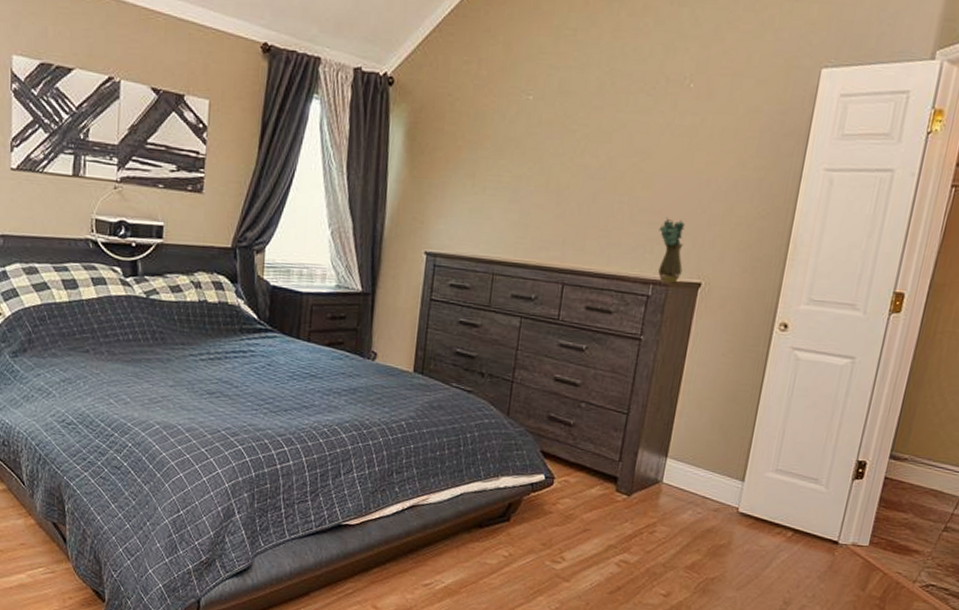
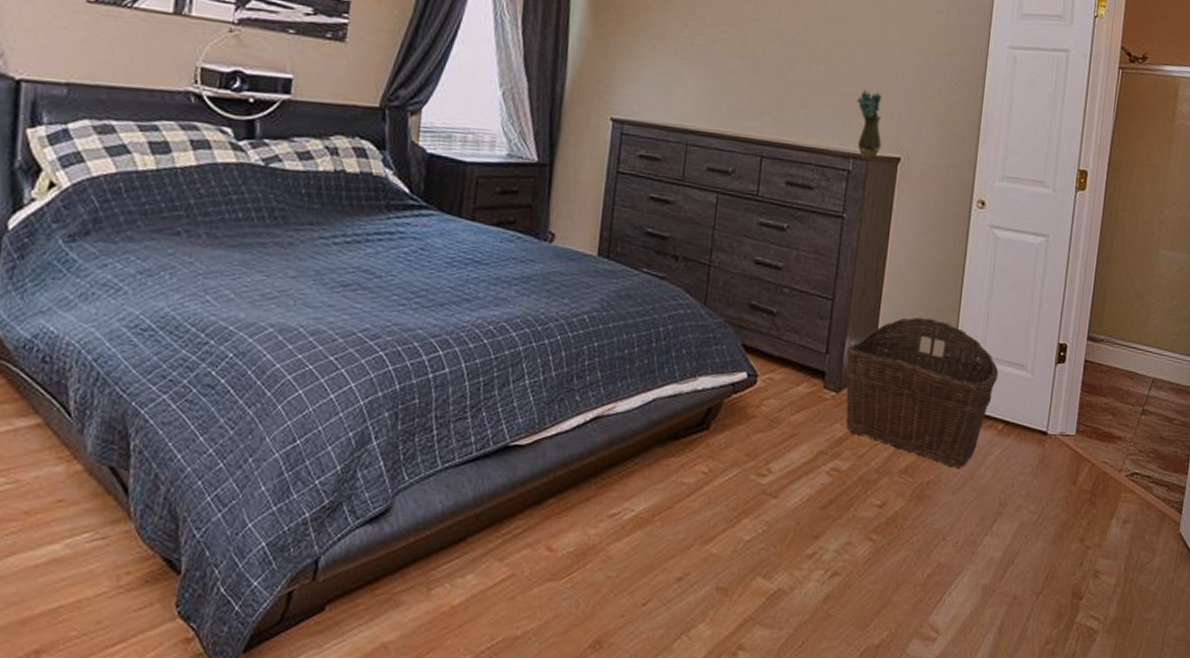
wicker basket: none [635,431,791,568] -> present [846,316,999,468]

